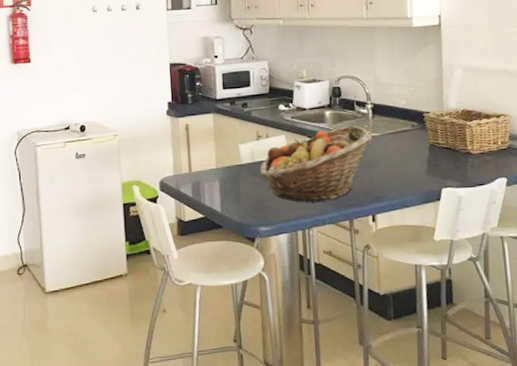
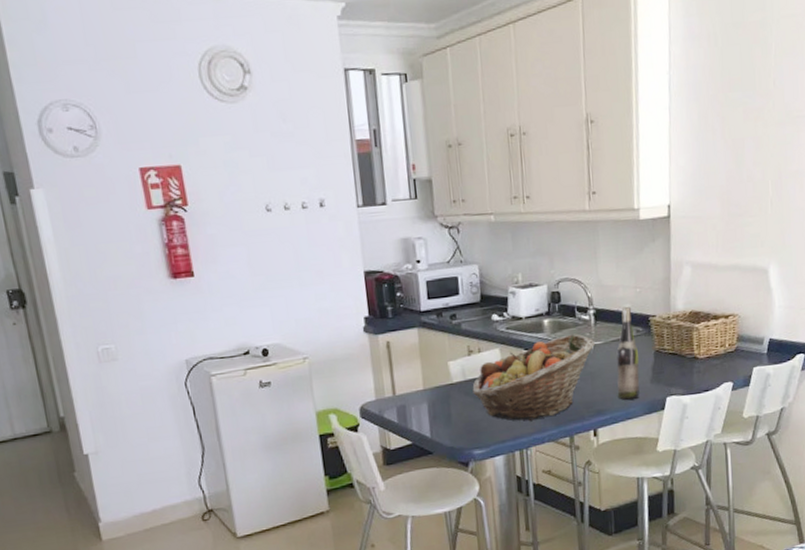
wine bottle: none [393,103,416,189] -> present [616,306,640,400]

